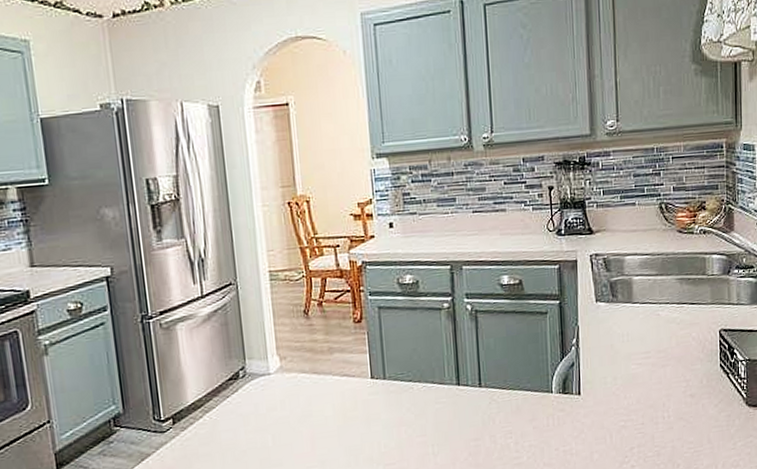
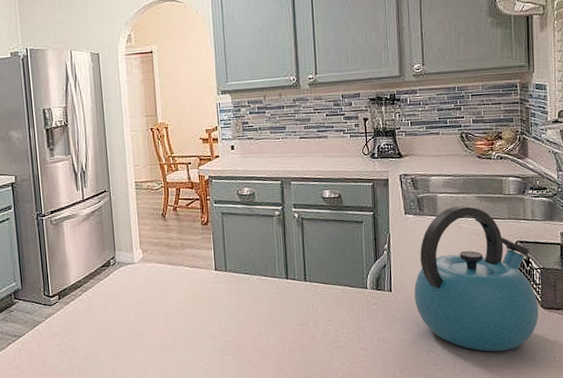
kettle: none [606,289,744,459] -> present [414,205,539,352]

